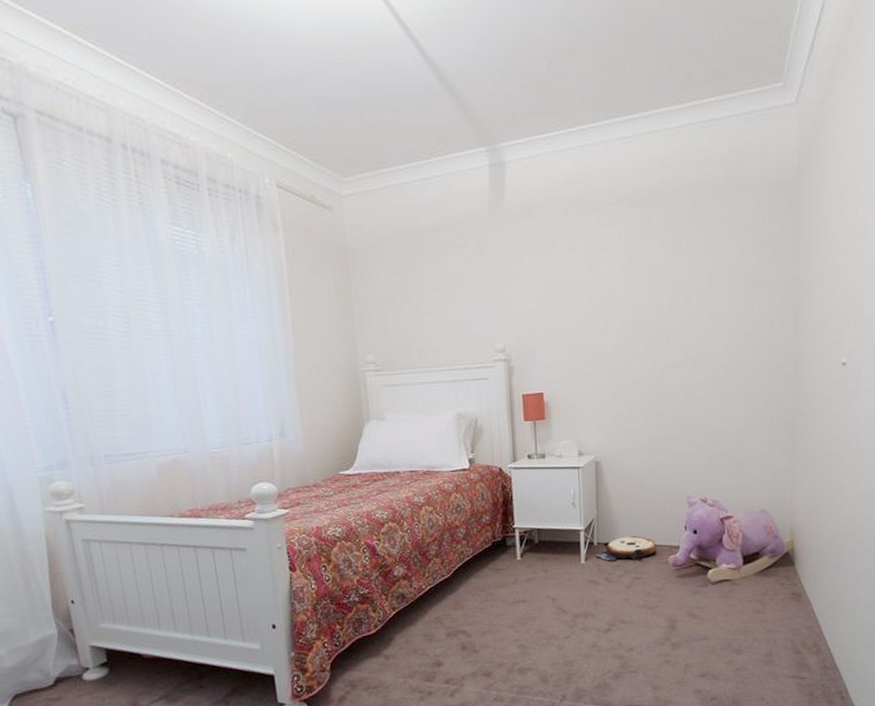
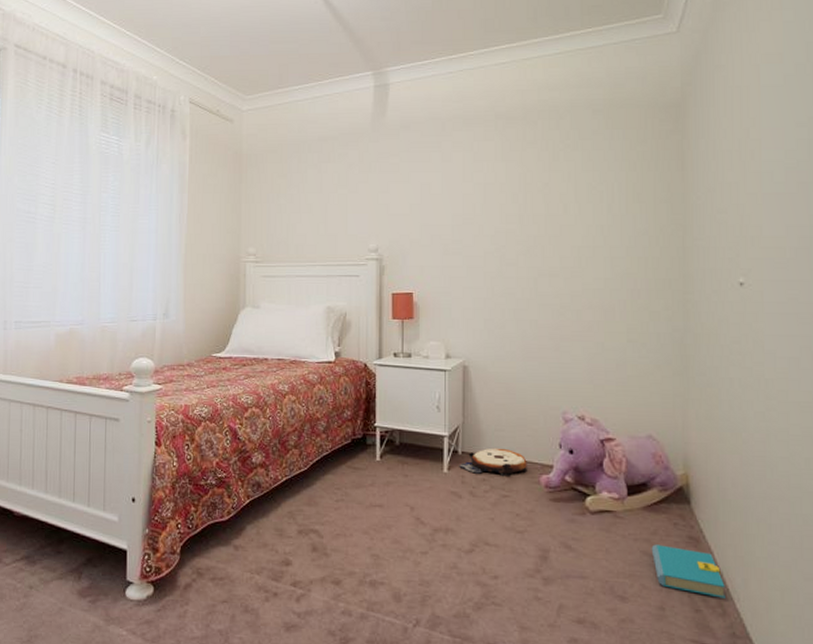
book: none [762,603,820,640] -> present [651,544,725,598]

